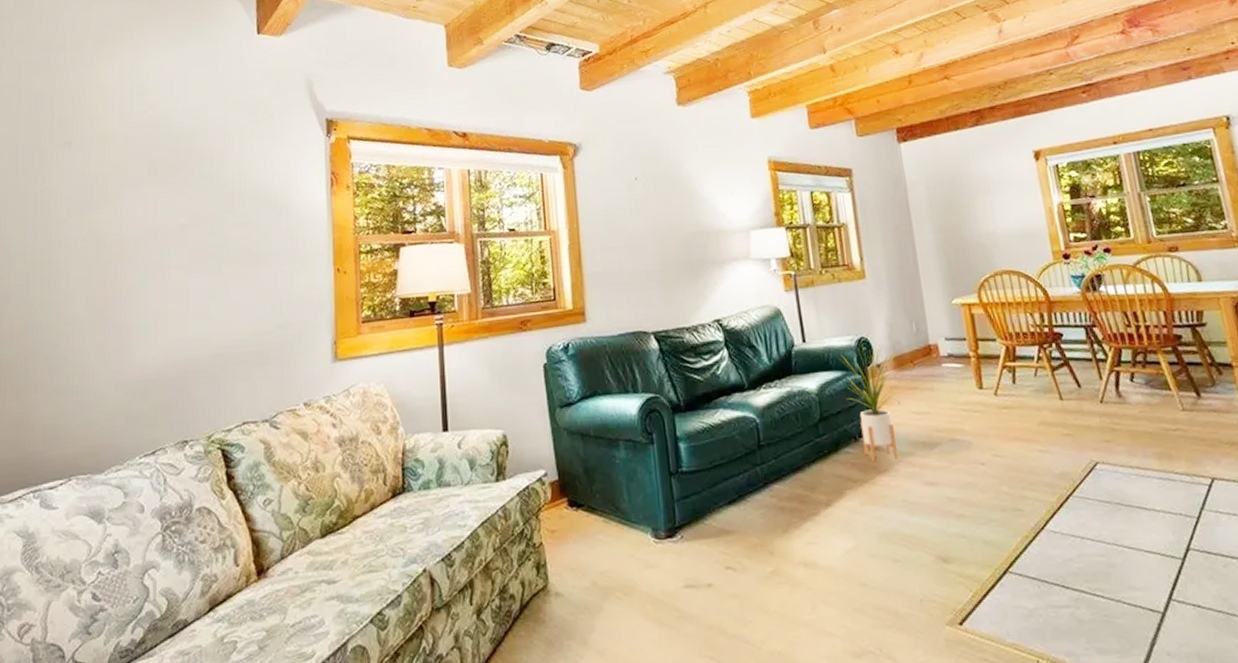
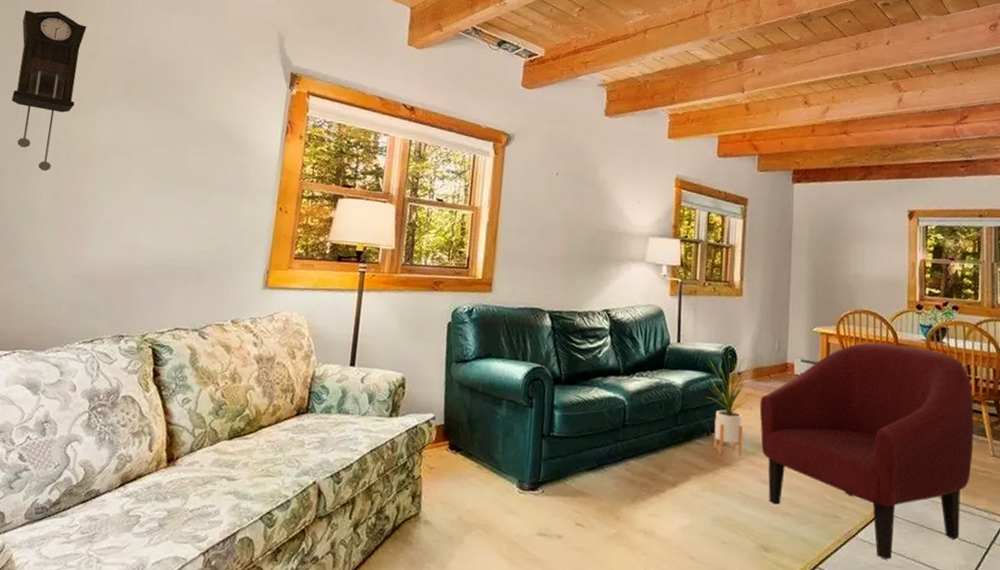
pendulum clock: none [27,96,97,274] -> present [11,10,87,172]
armchair: none [907,302,1163,550] -> present [759,342,974,560]

